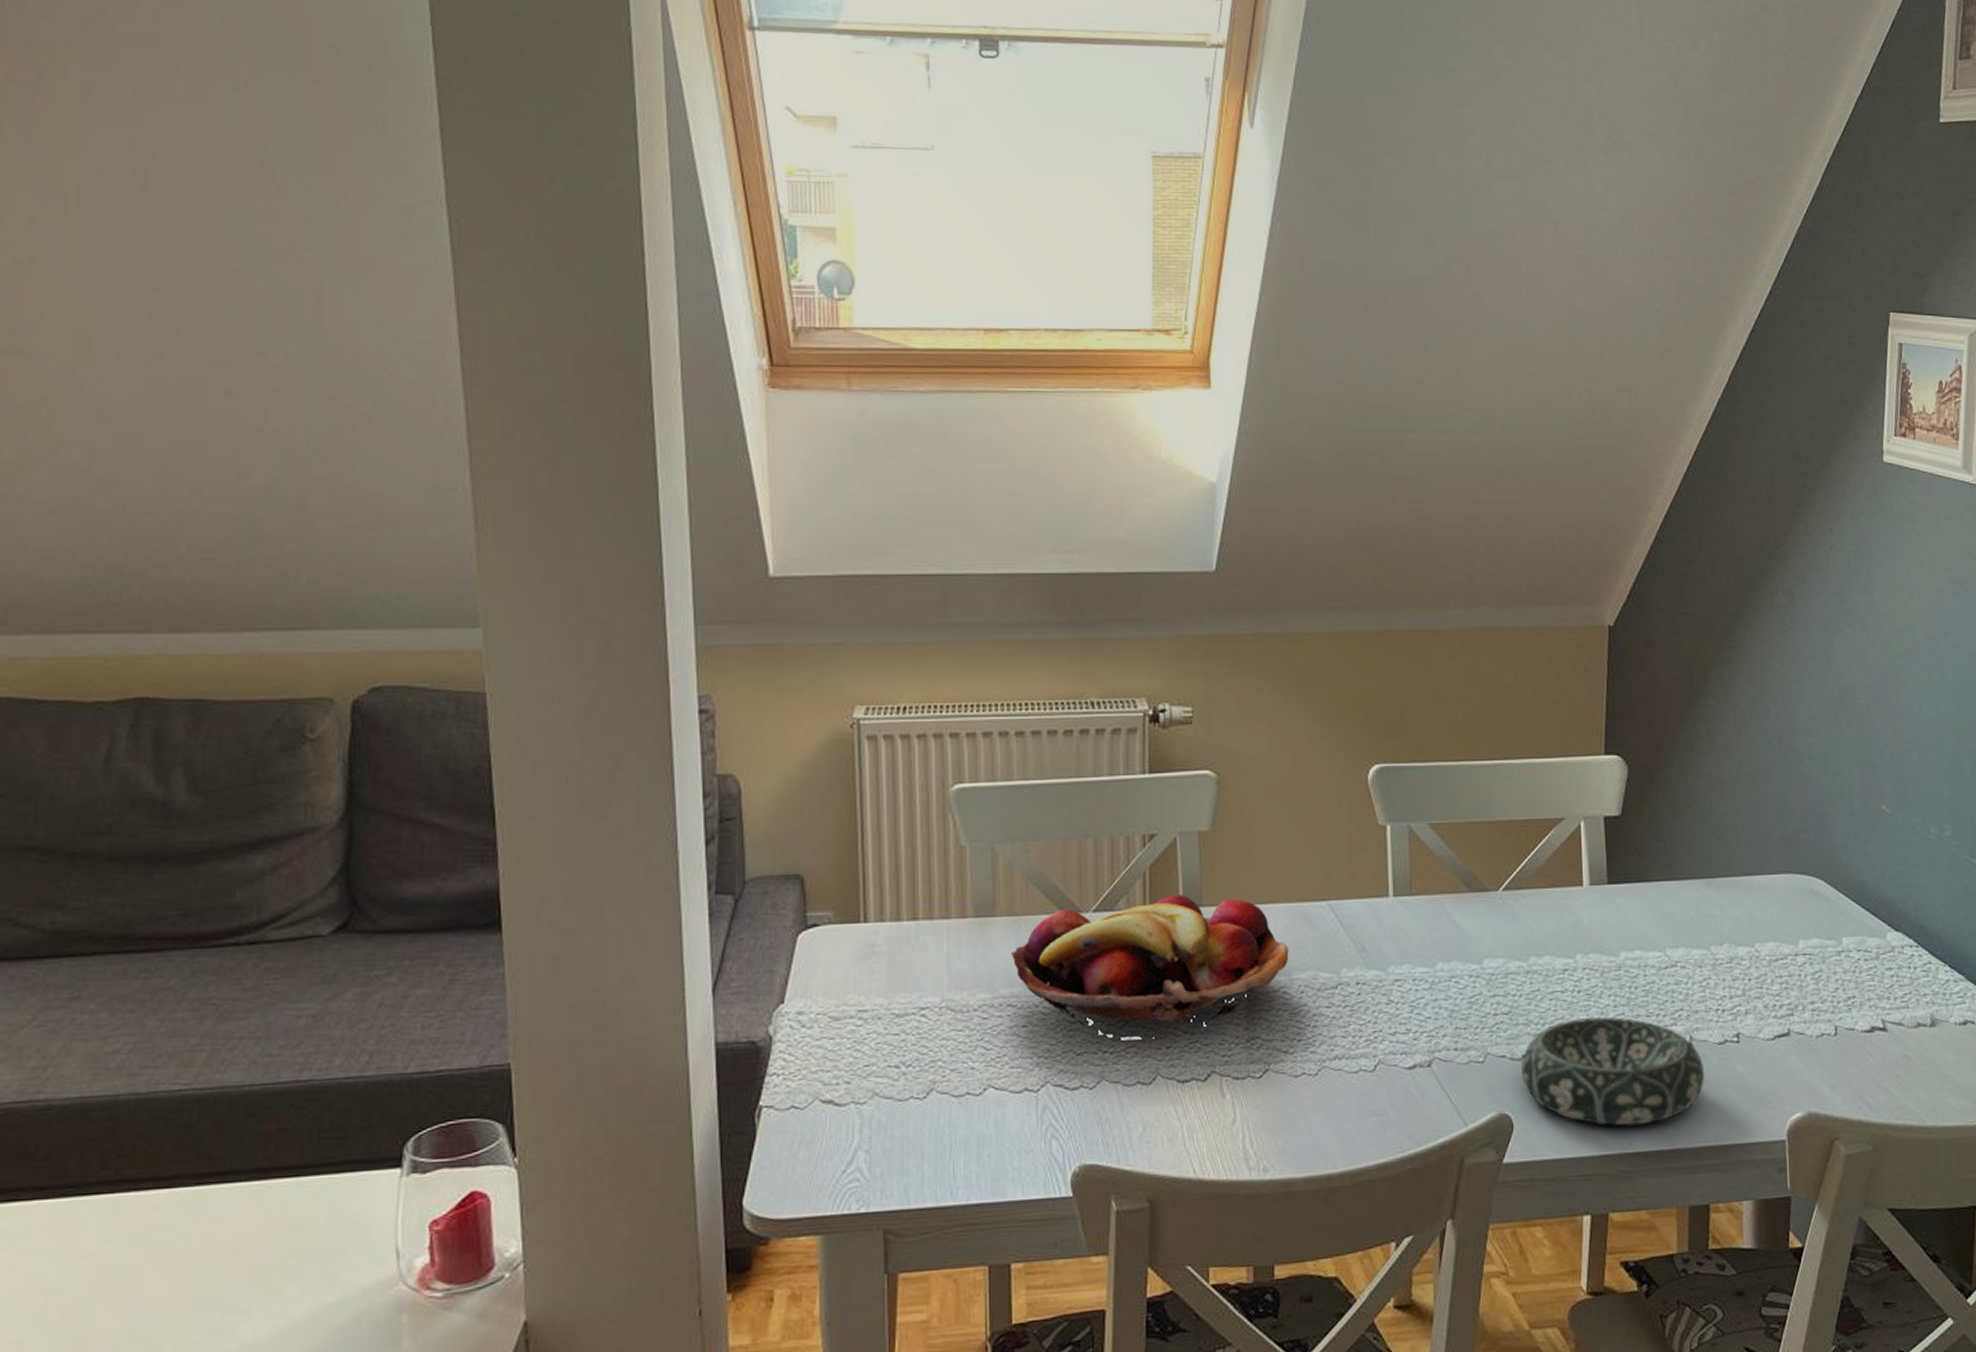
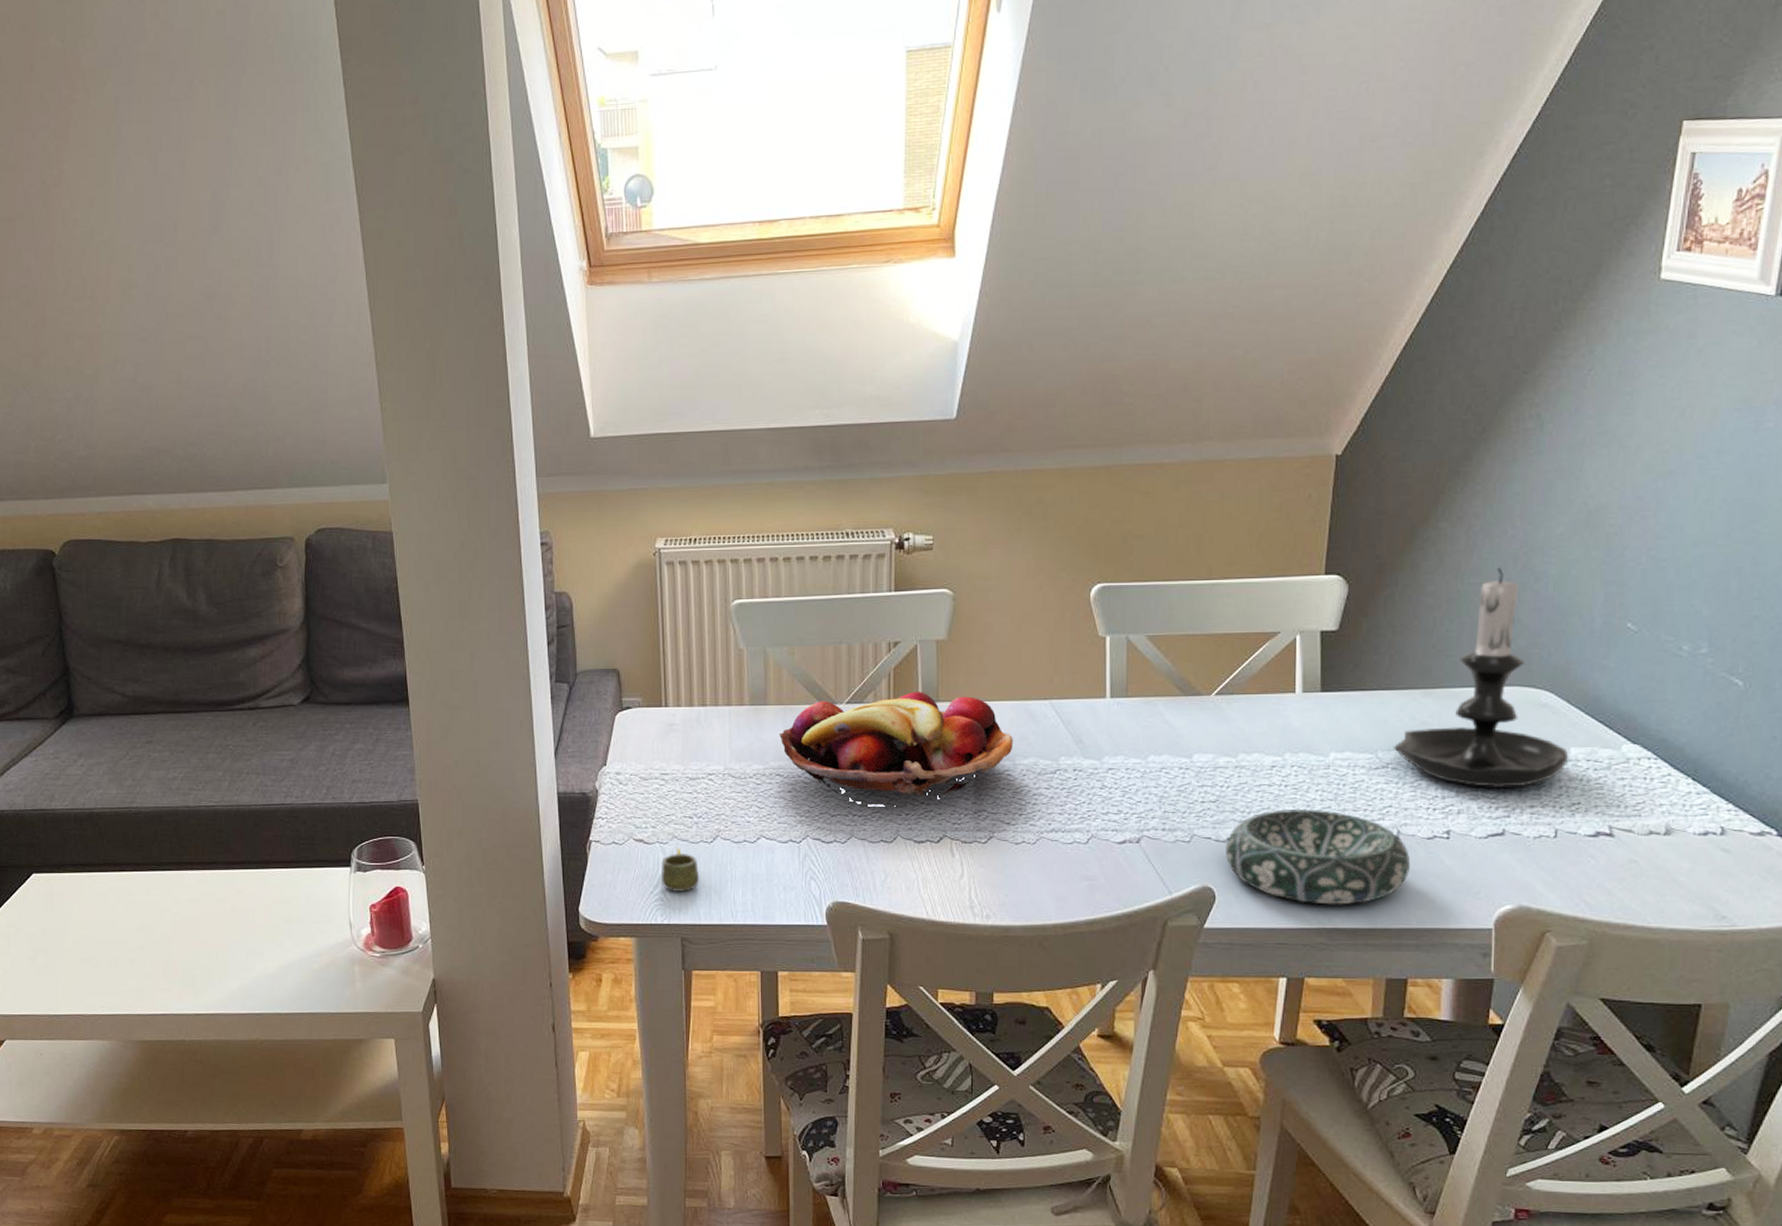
mug: none [858,1108,909,1168] -> present [662,848,700,892]
candle holder: none [1680,747,1842,985] -> present [1393,567,1569,789]

